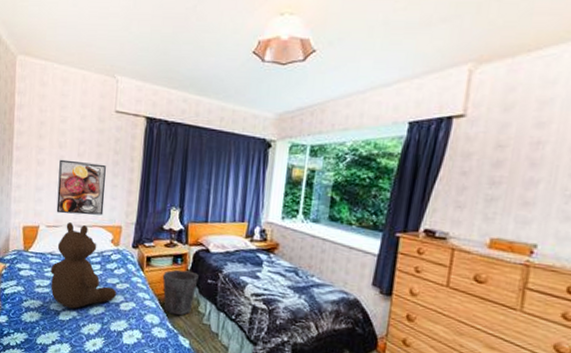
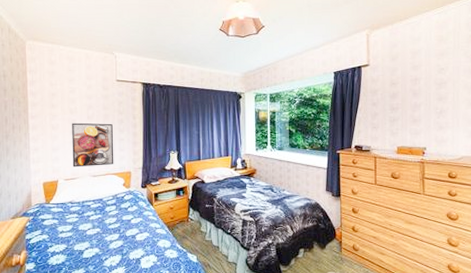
bear: present [50,222,116,309] -> none [72,174,132,247]
waste bin: present [163,269,199,315] -> none [170,200,198,237]

